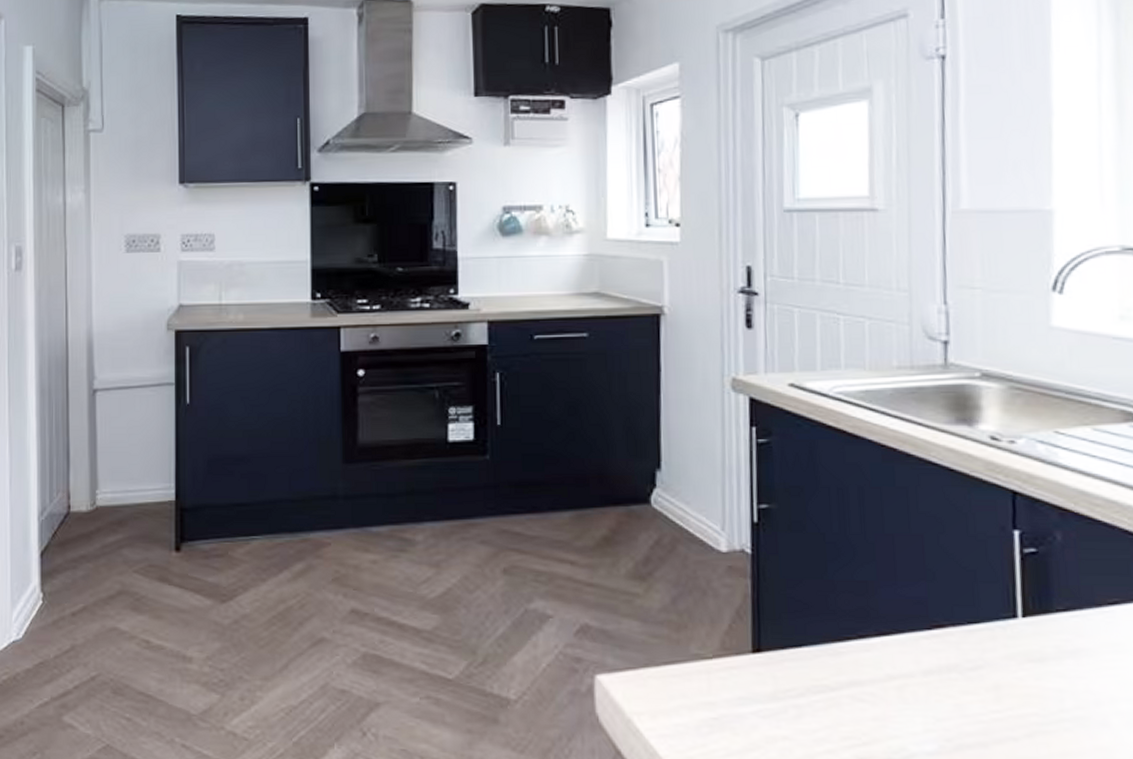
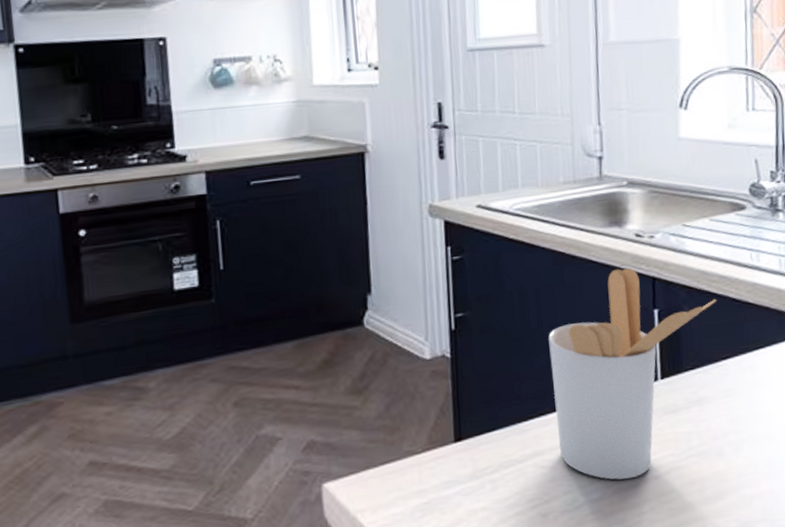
utensil holder: none [873,475,1102,735] -> present [548,267,717,480]

